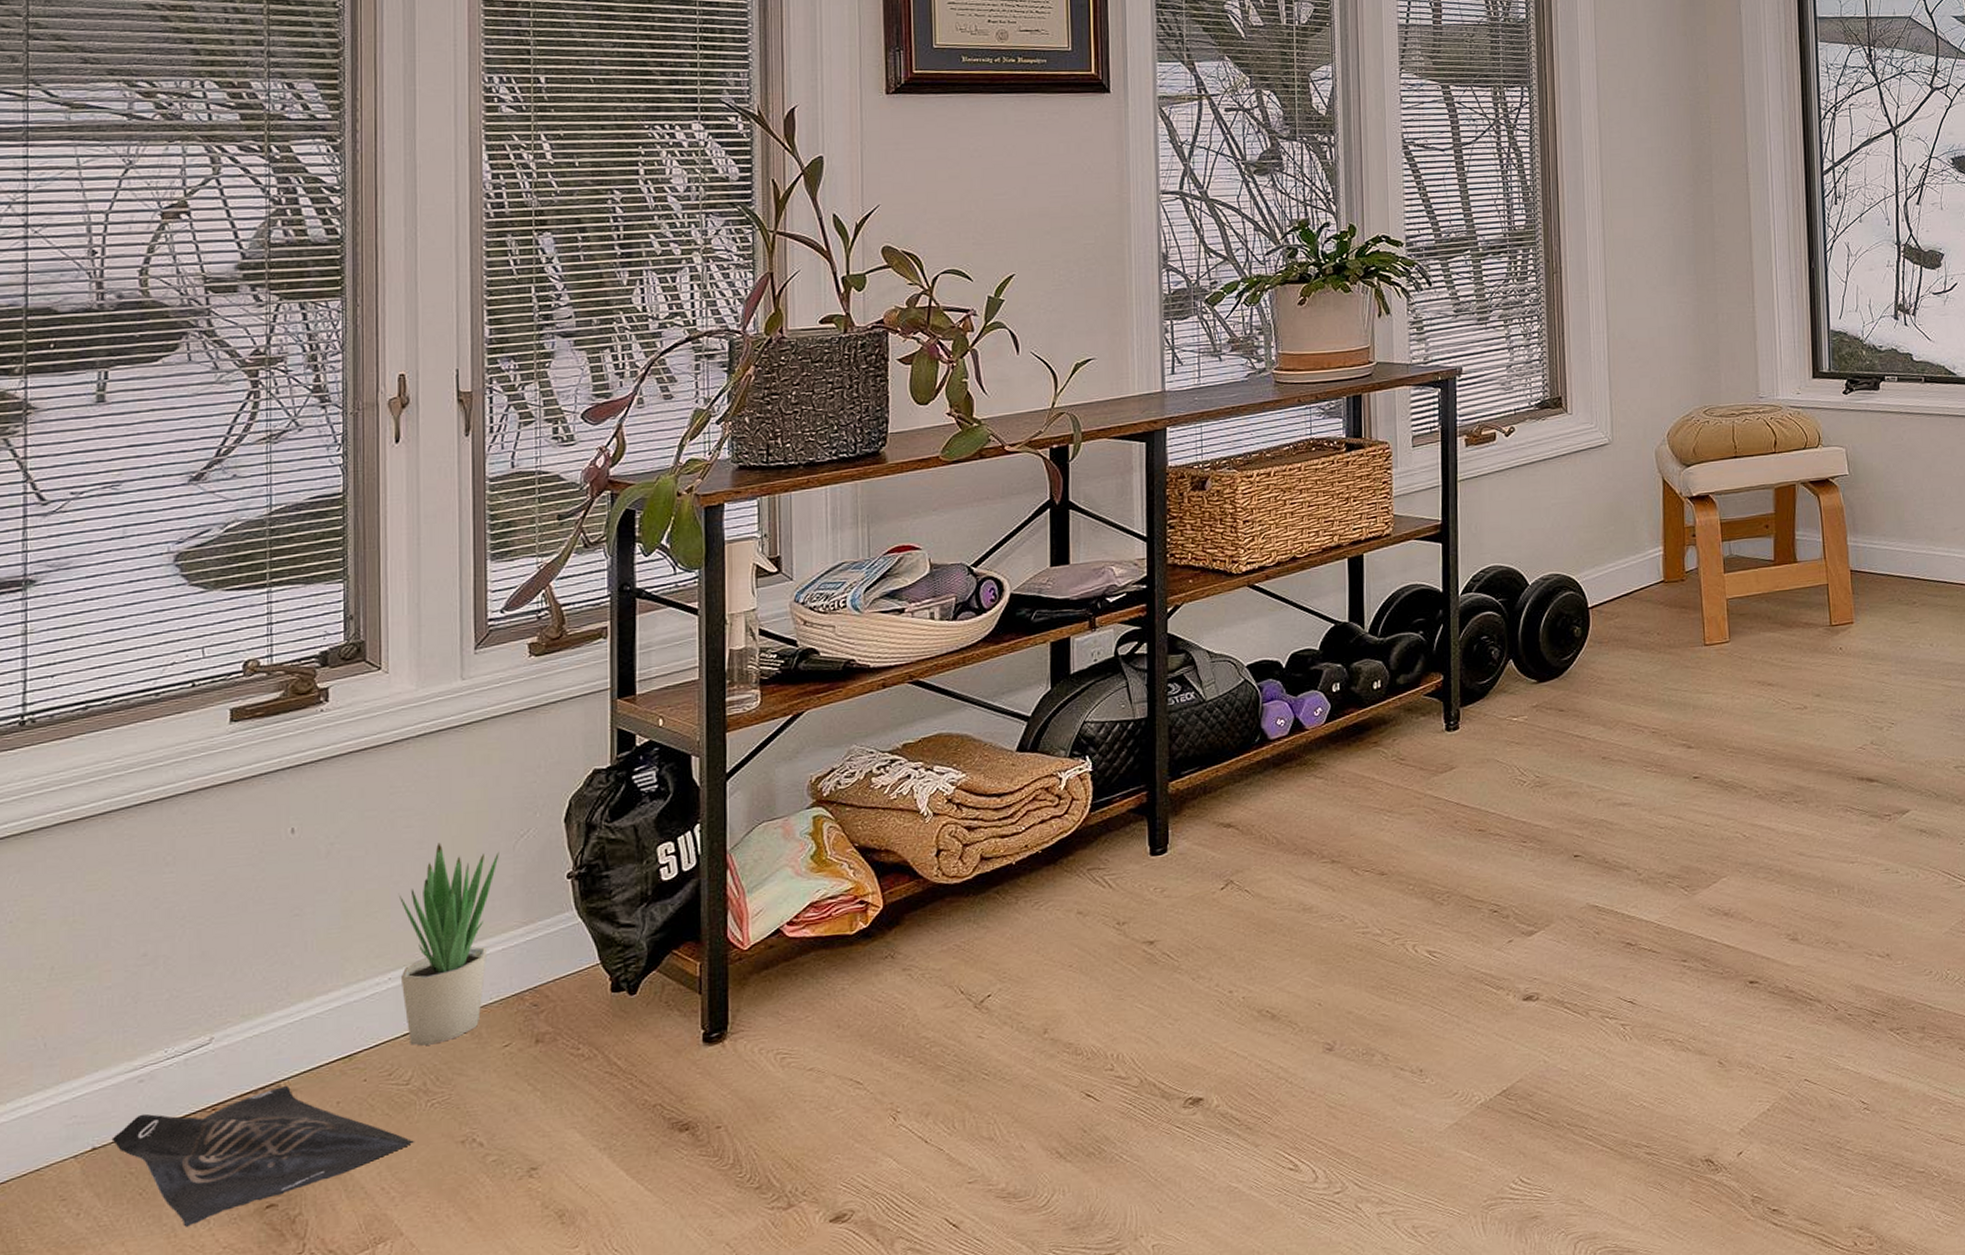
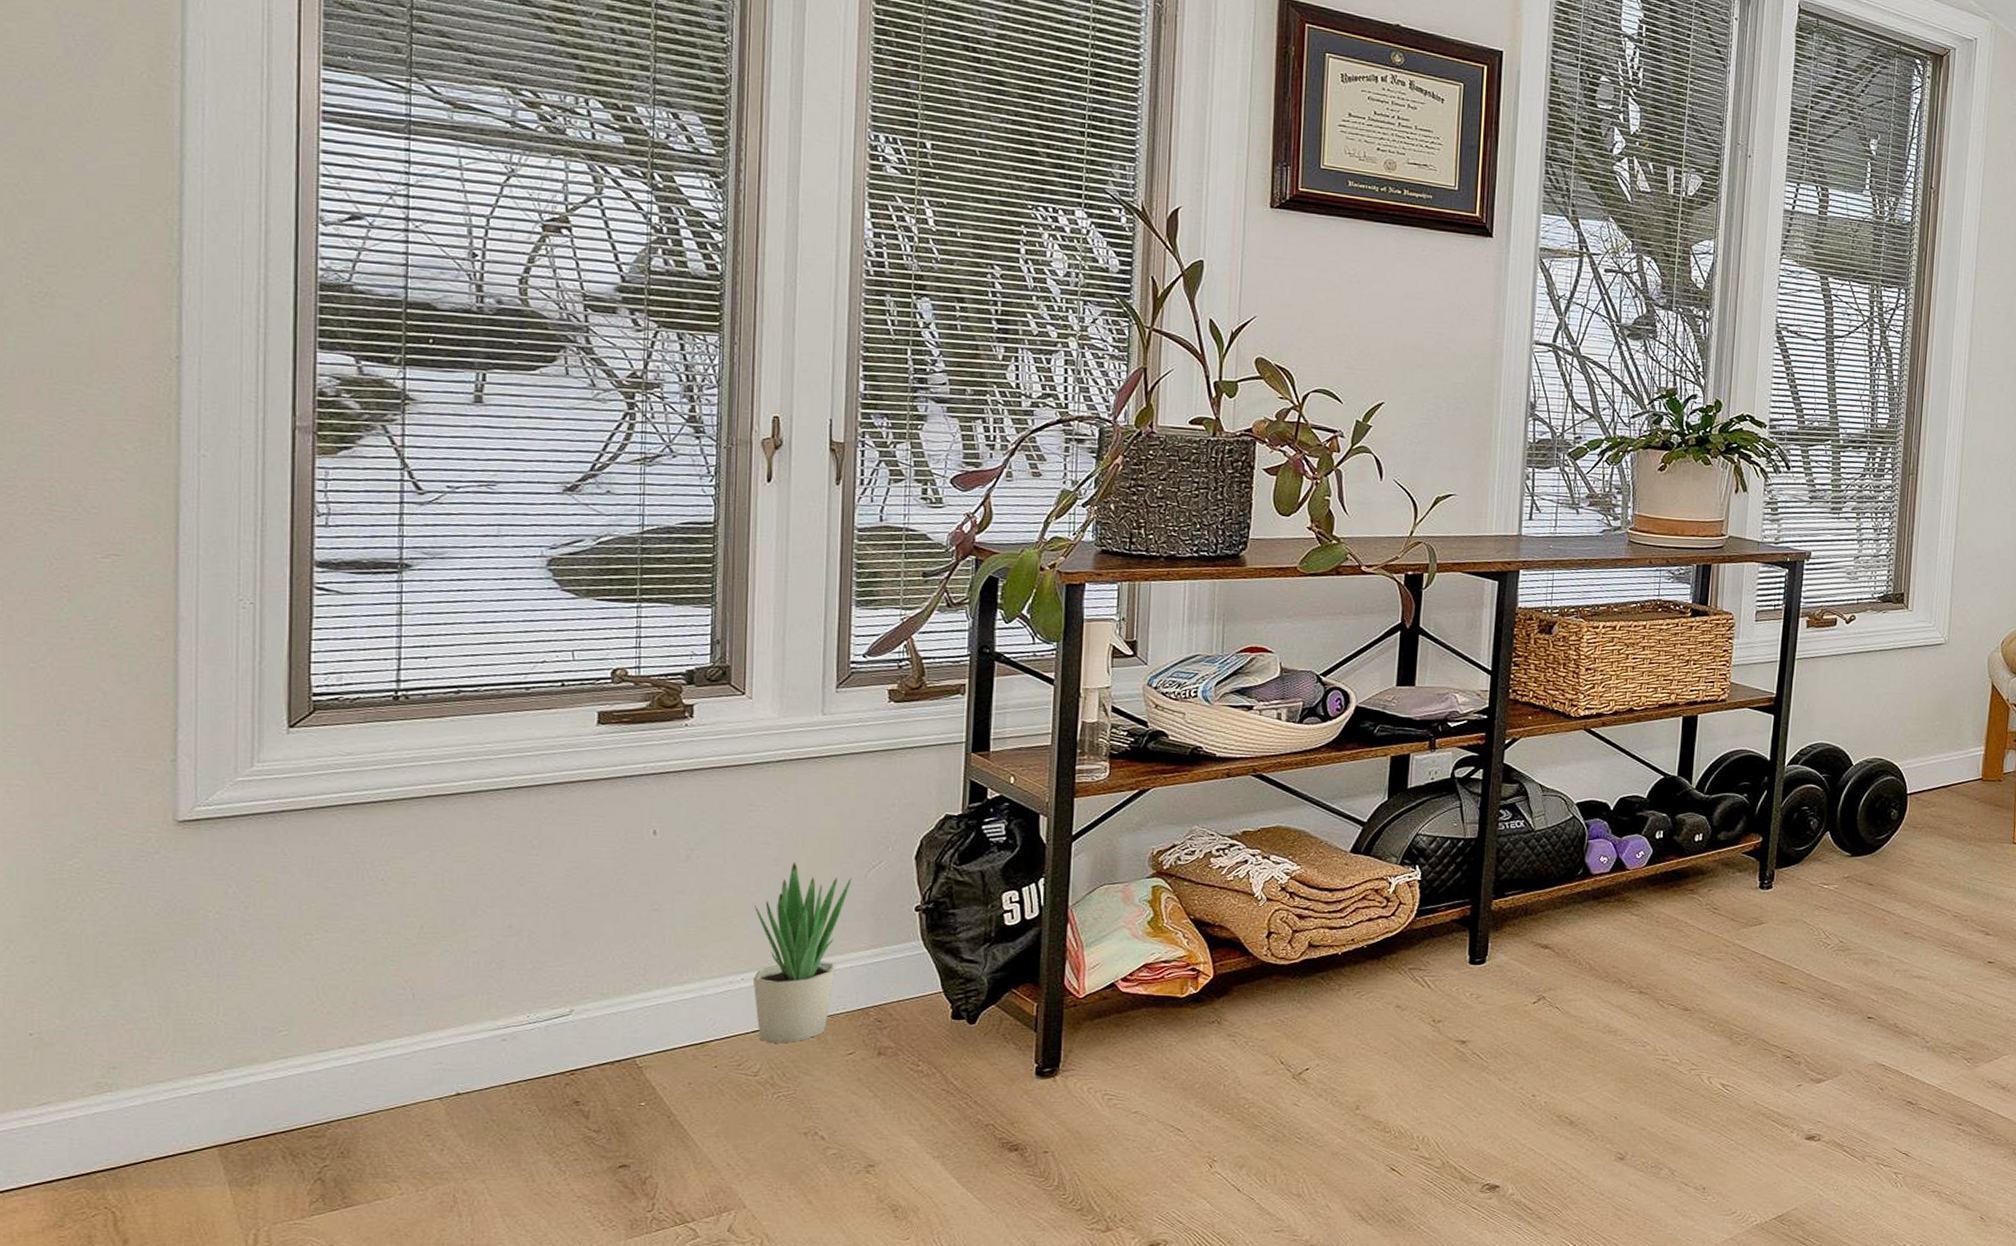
bag: present [111,1085,415,1227] -> none [475,1061,761,1174]

